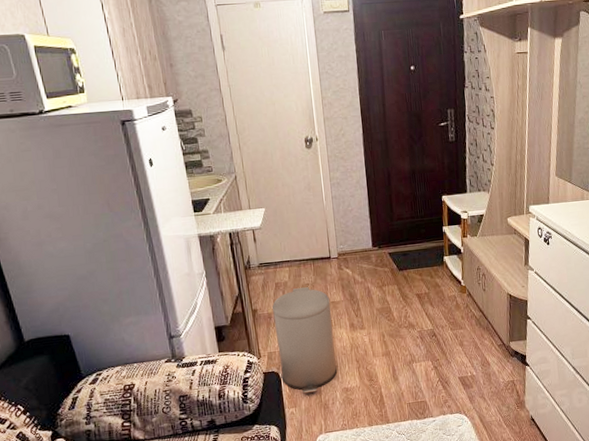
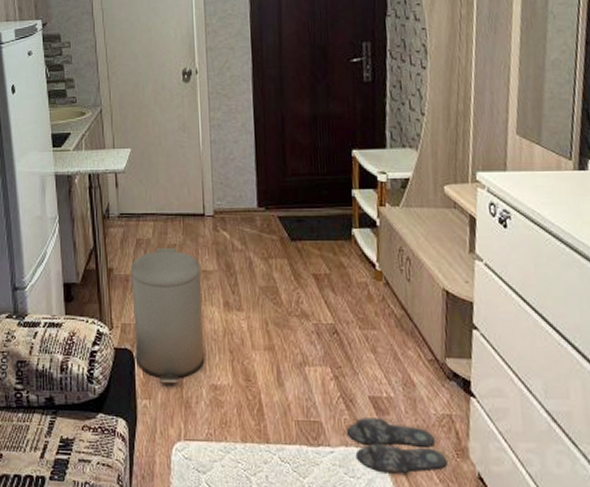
slippers: none [444,391,511,428] -> present [347,417,448,474]

